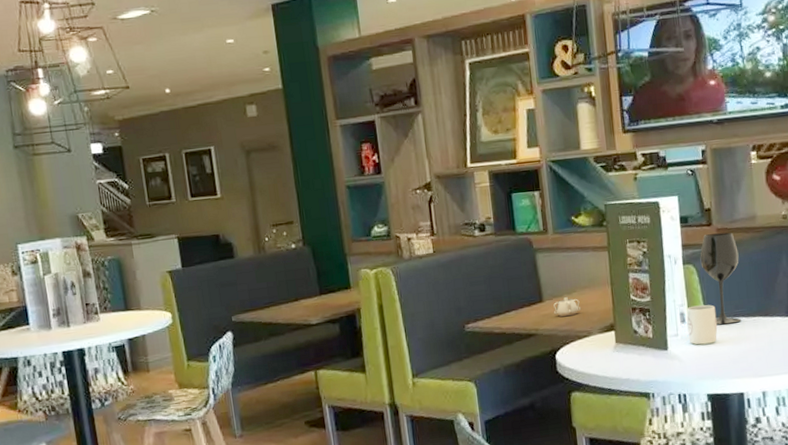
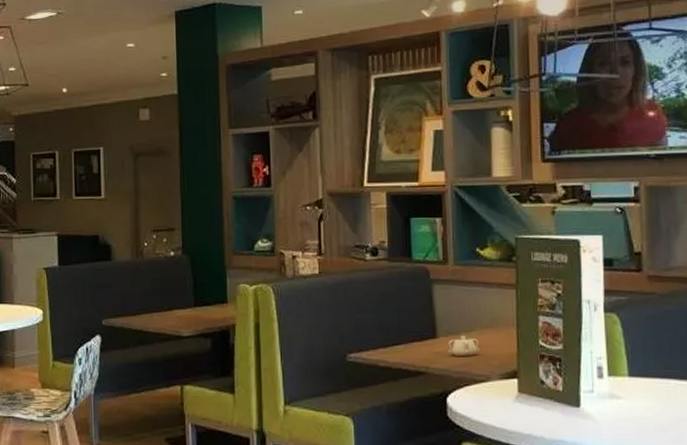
mug: present [686,304,718,345] -> none [605,360,643,406]
wineglass: present [700,232,741,325] -> none [625,281,674,386]

